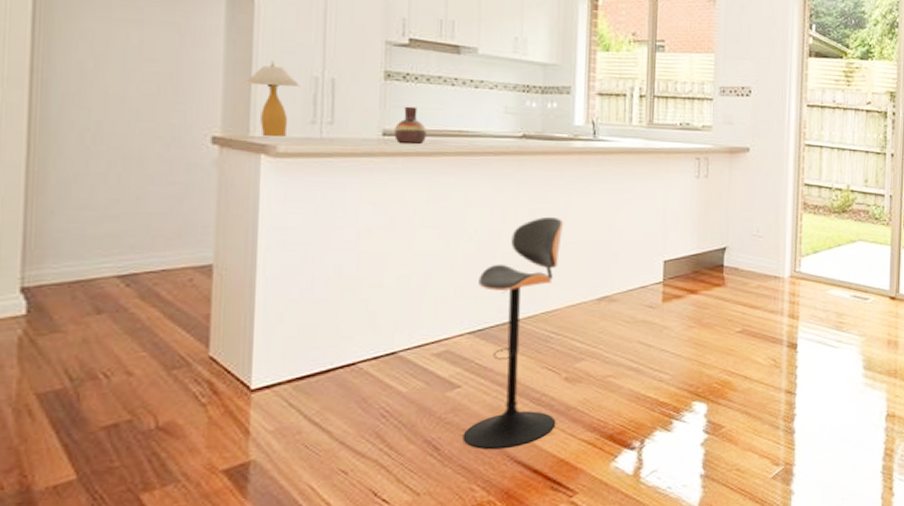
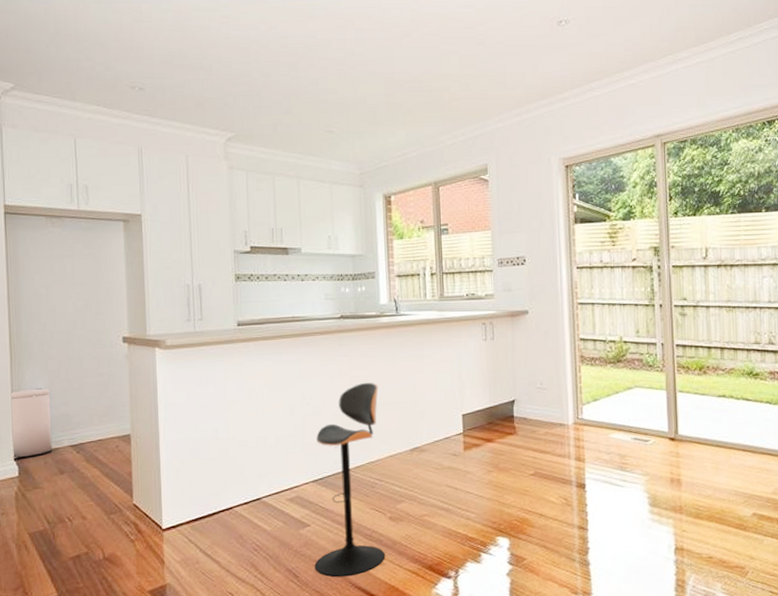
pedal bin: none [17,195,90,293] -> present [9,388,53,461]
table lamp: present [244,60,301,138] -> none [140,275,178,334]
vase: present [394,106,426,145] -> none [246,300,269,332]

